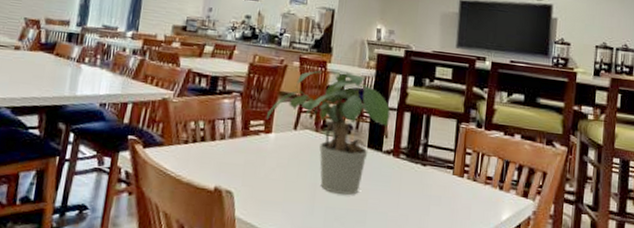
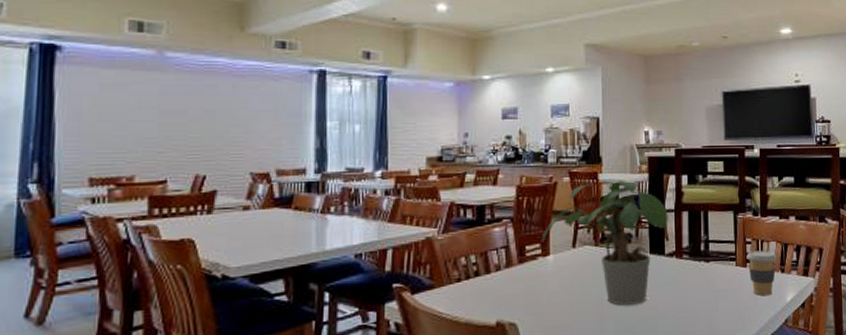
coffee cup: none [464,162,497,211] -> present [746,250,777,296]

